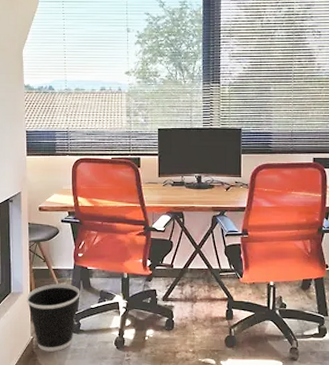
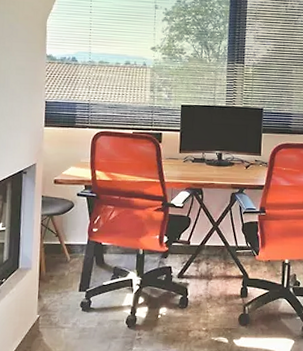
wastebasket: present [26,283,80,352] -> none [34,259,93,331]

